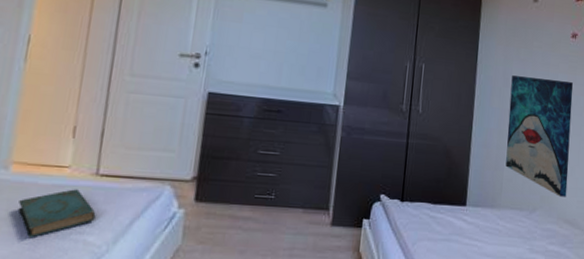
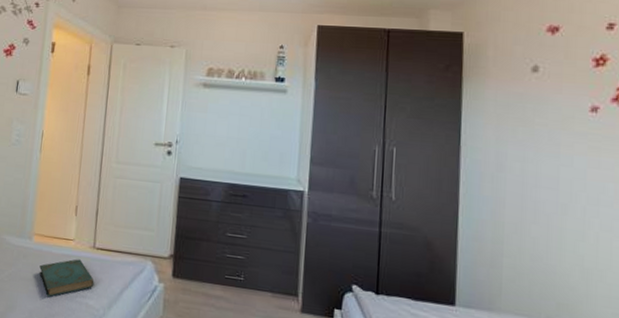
wall art: present [505,75,573,197] -> none [504,159,597,307]

